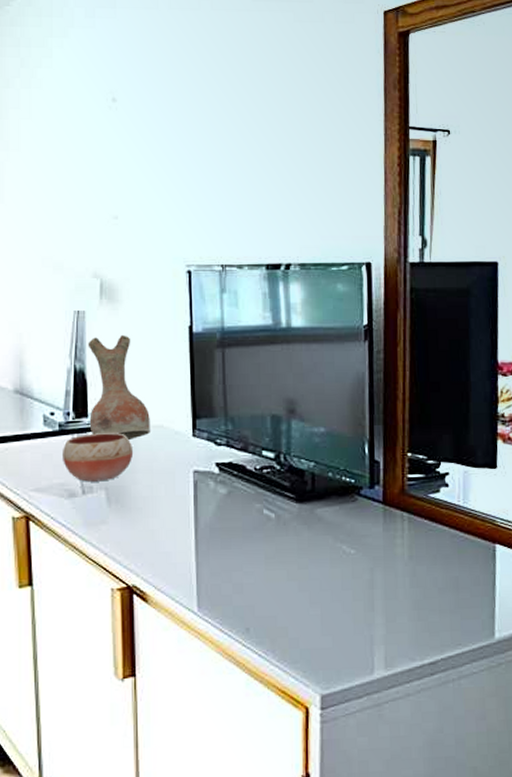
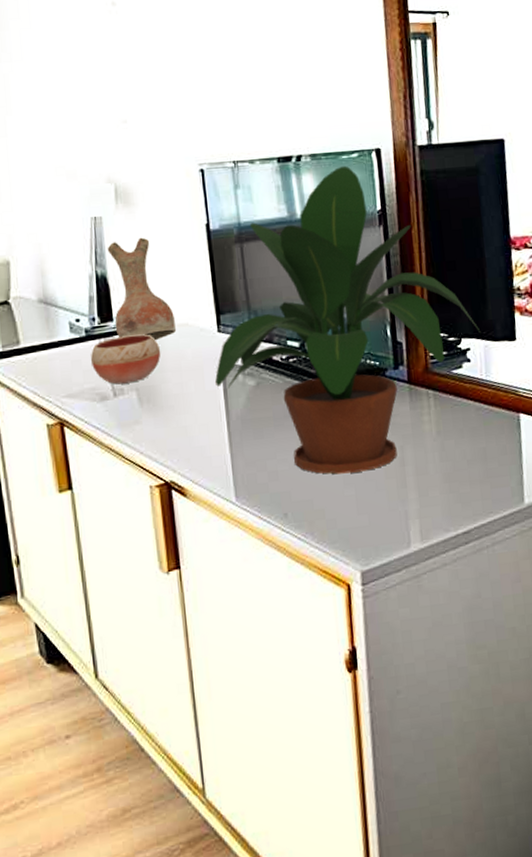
potted plant: none [185,277,461,592] -> present [214,165,481,475]

